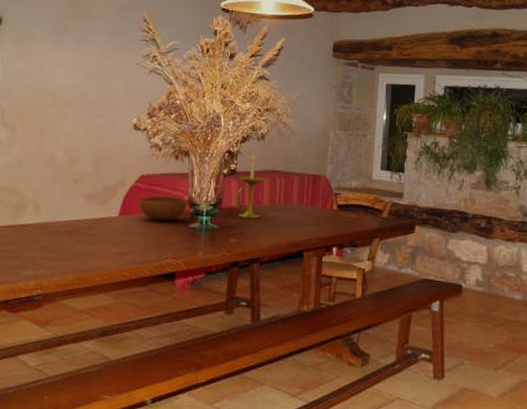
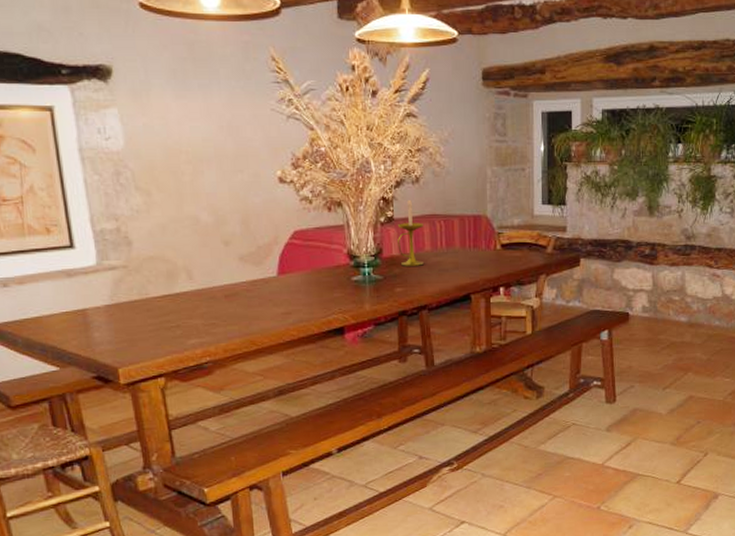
bowl: present [139,196,187,221] -> none [296,251,347,277]

